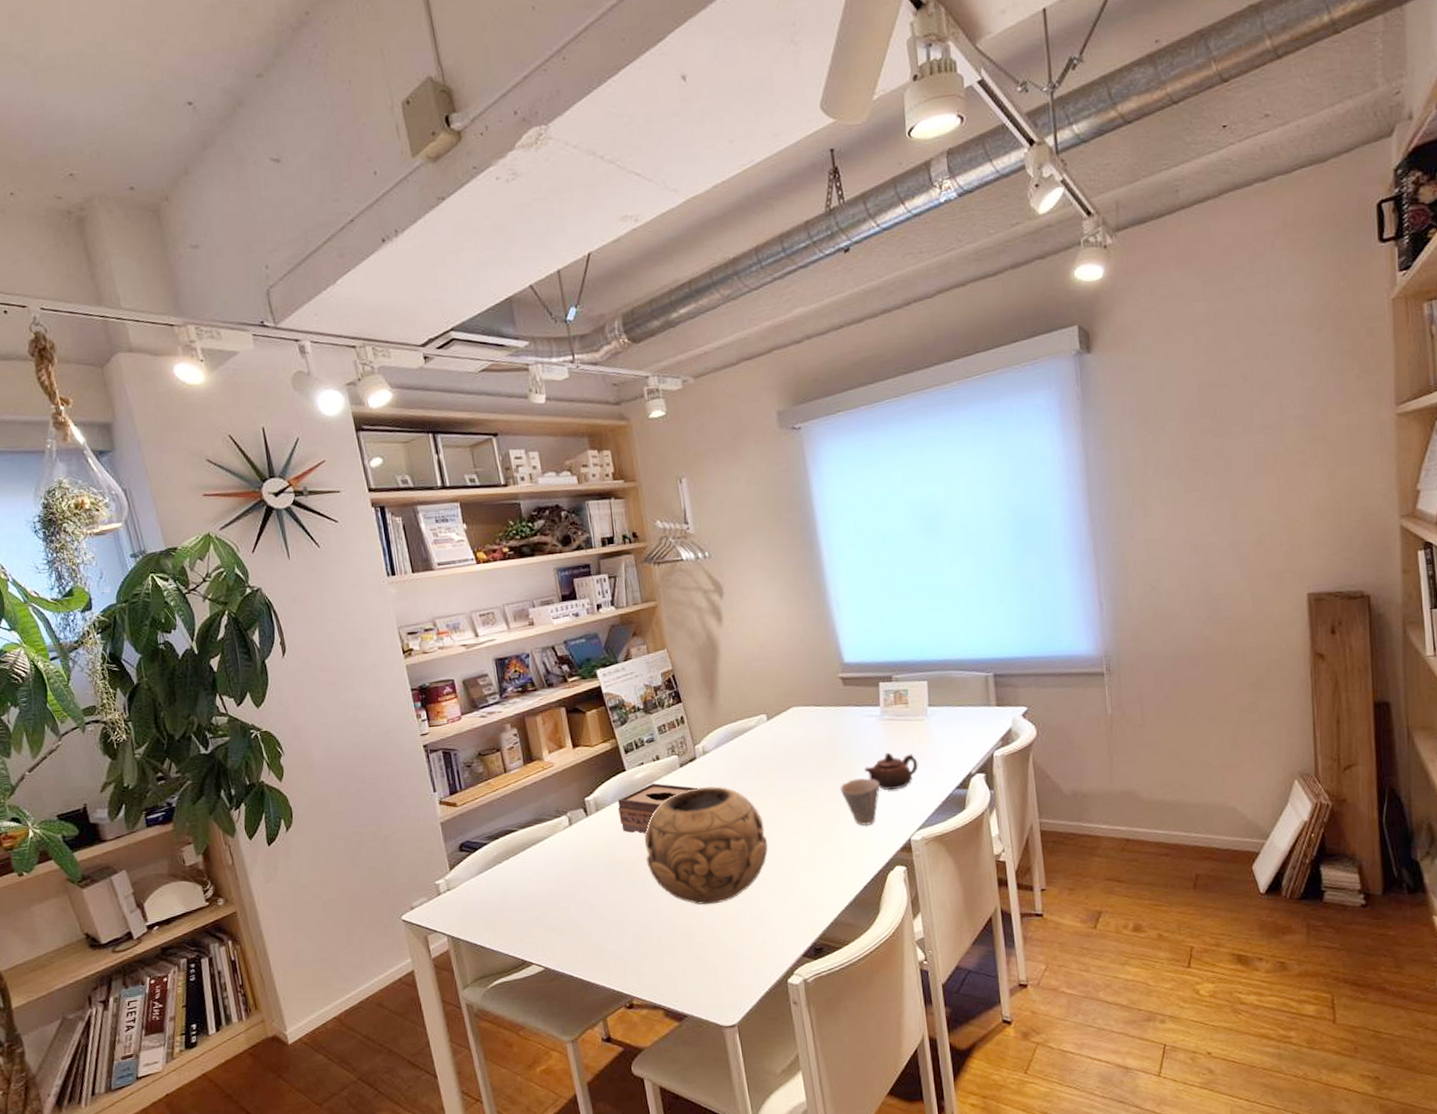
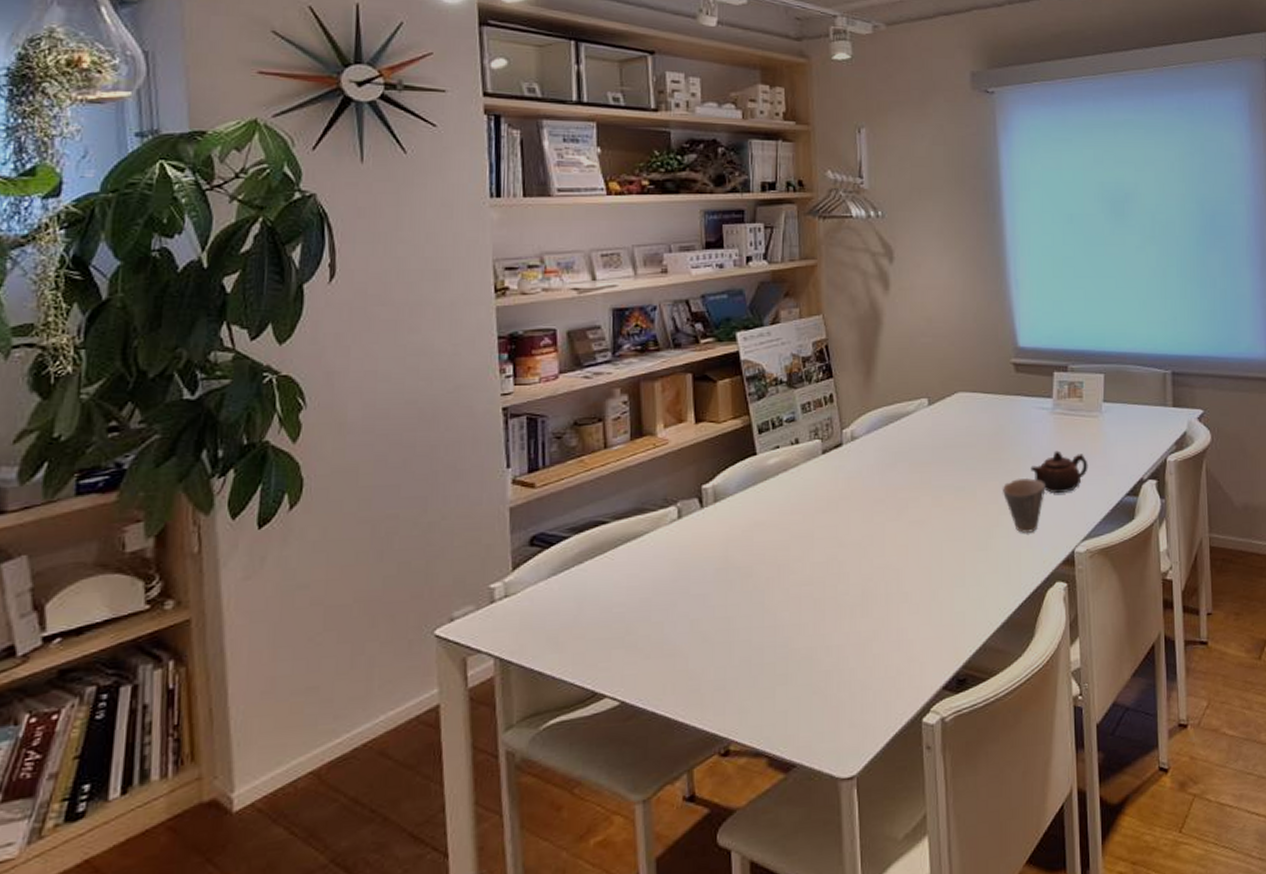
tissue box: present [617,783,699,834] -> none [742,472,842,533]
decorative bowl: present [644,786,768,905] -> none [768,478,916,624]

